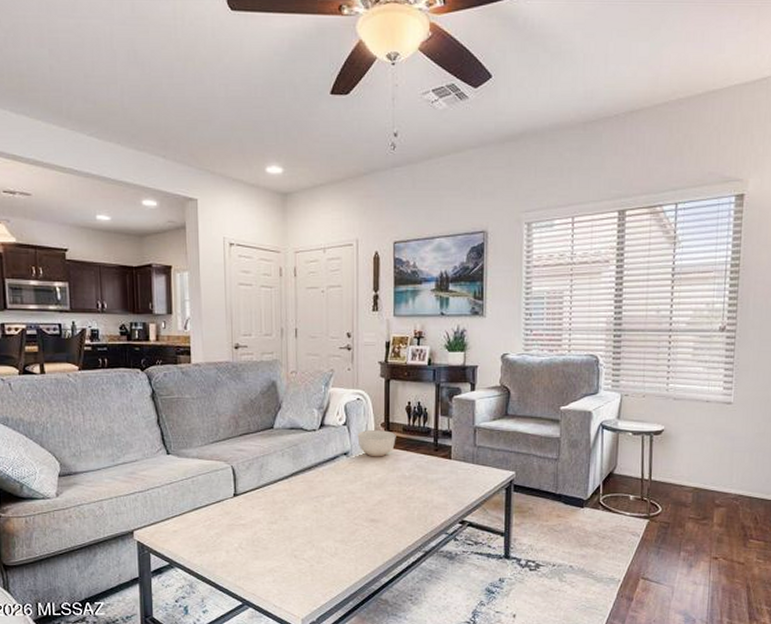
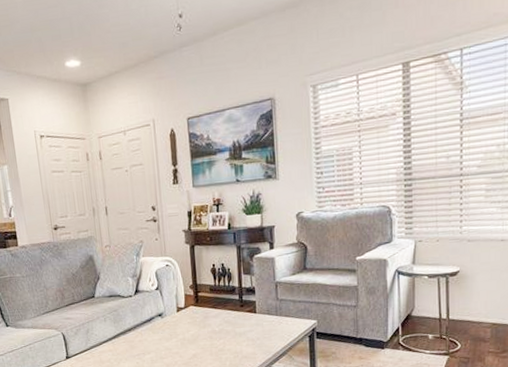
bowl: present [357,430,396,457] -> none [169,291,205,316]

